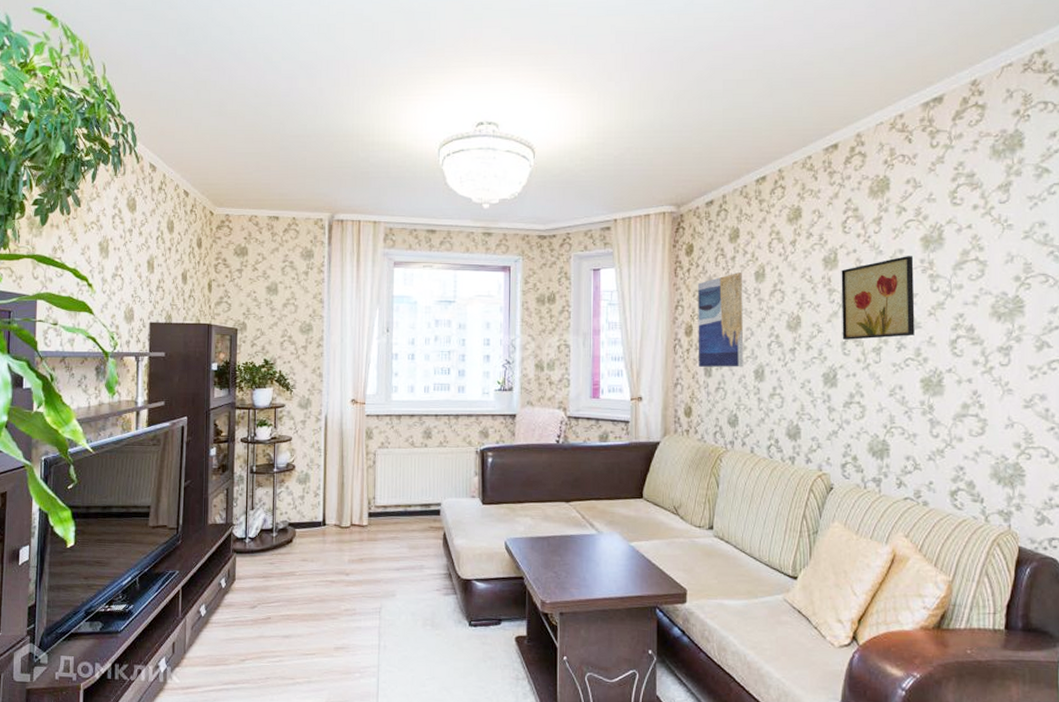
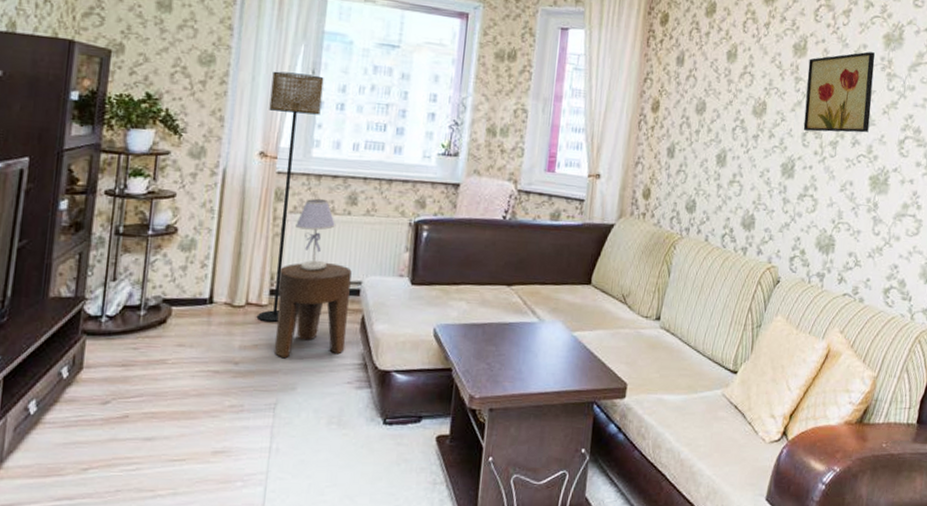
floor lamp: none [356,332,396,539] -> present [256,71,324,322]
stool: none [375,488,432,569] -> present [274,262,352,358]
table lamp: none [384,434,416,496] -> present [295,198,336,271]
wall art: present [698,273,744,367] -> none [662,49,715,151]

